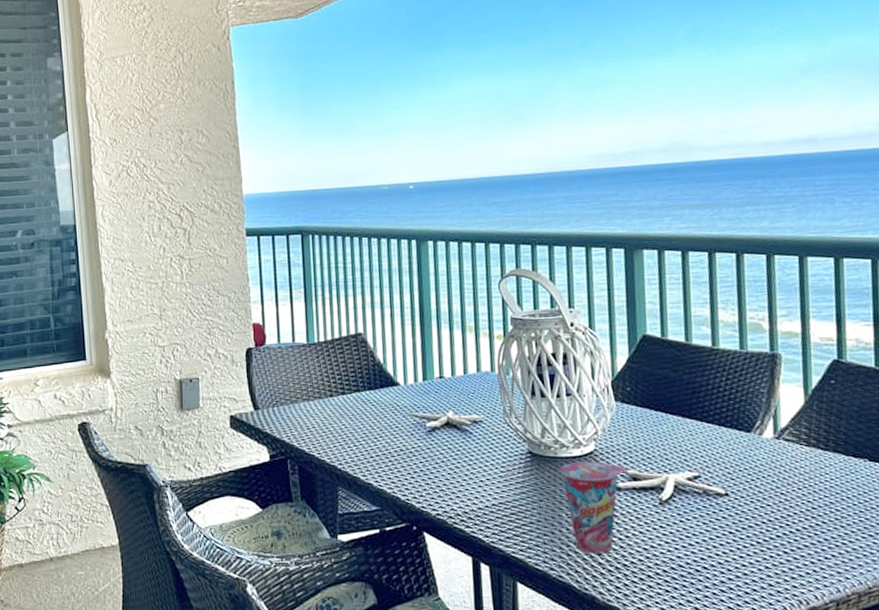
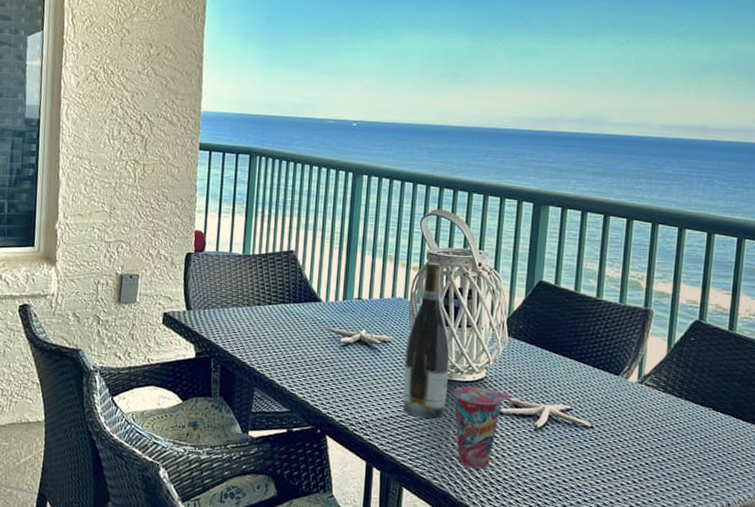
wine bottle: none [500,328,554,503] -> present [403,262,450,419]

